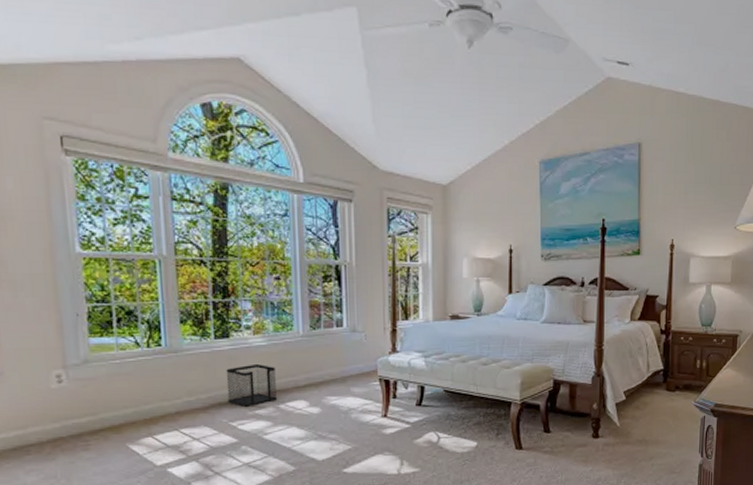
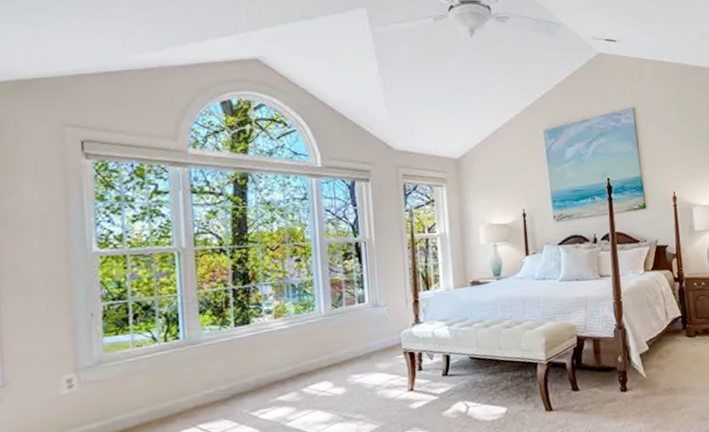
wastebasket: present [226,363,277,408] -> none [246,348,299,396]

